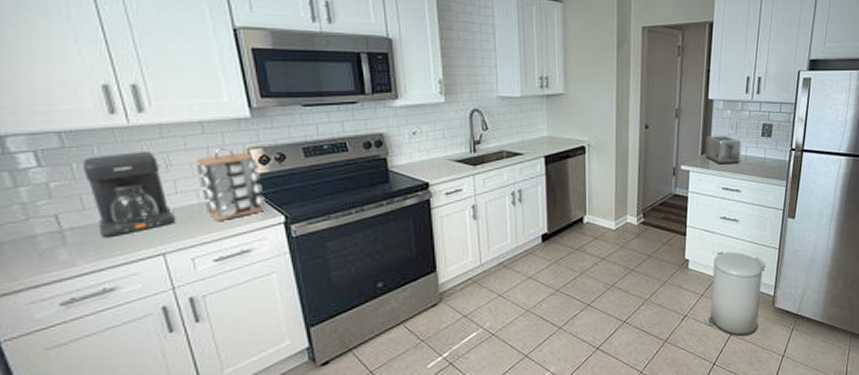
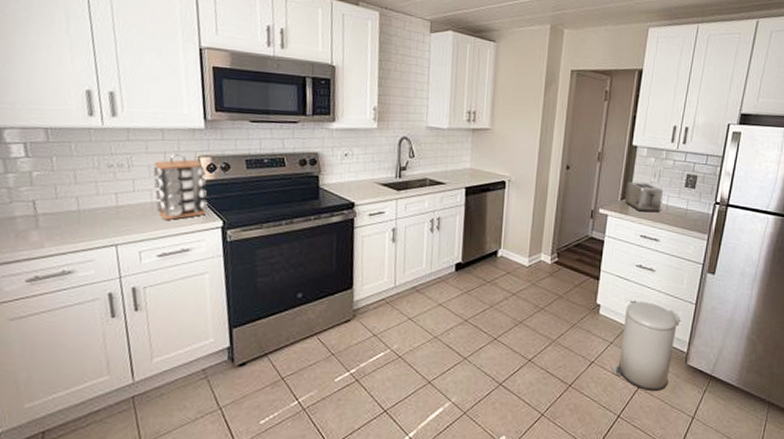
coffee maker: present [82,152,176,237] -> none [60,151,131,225]

